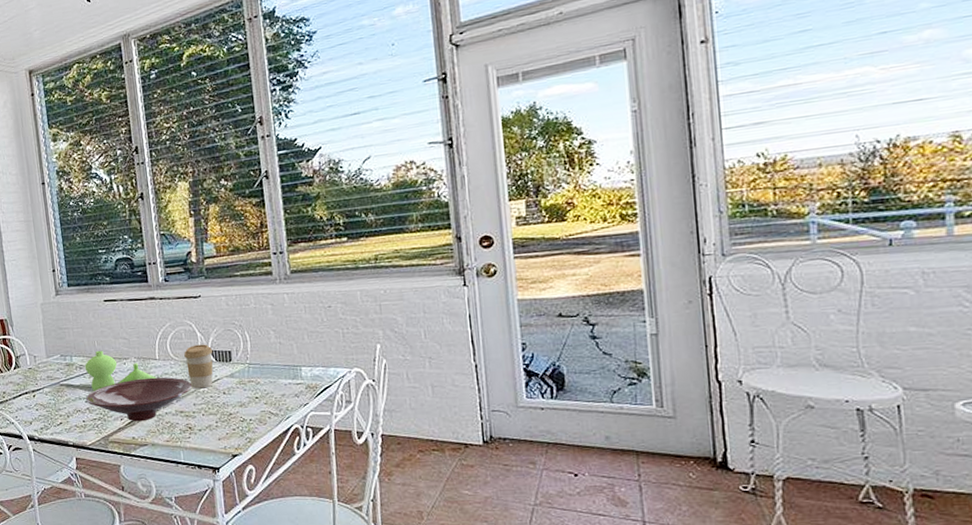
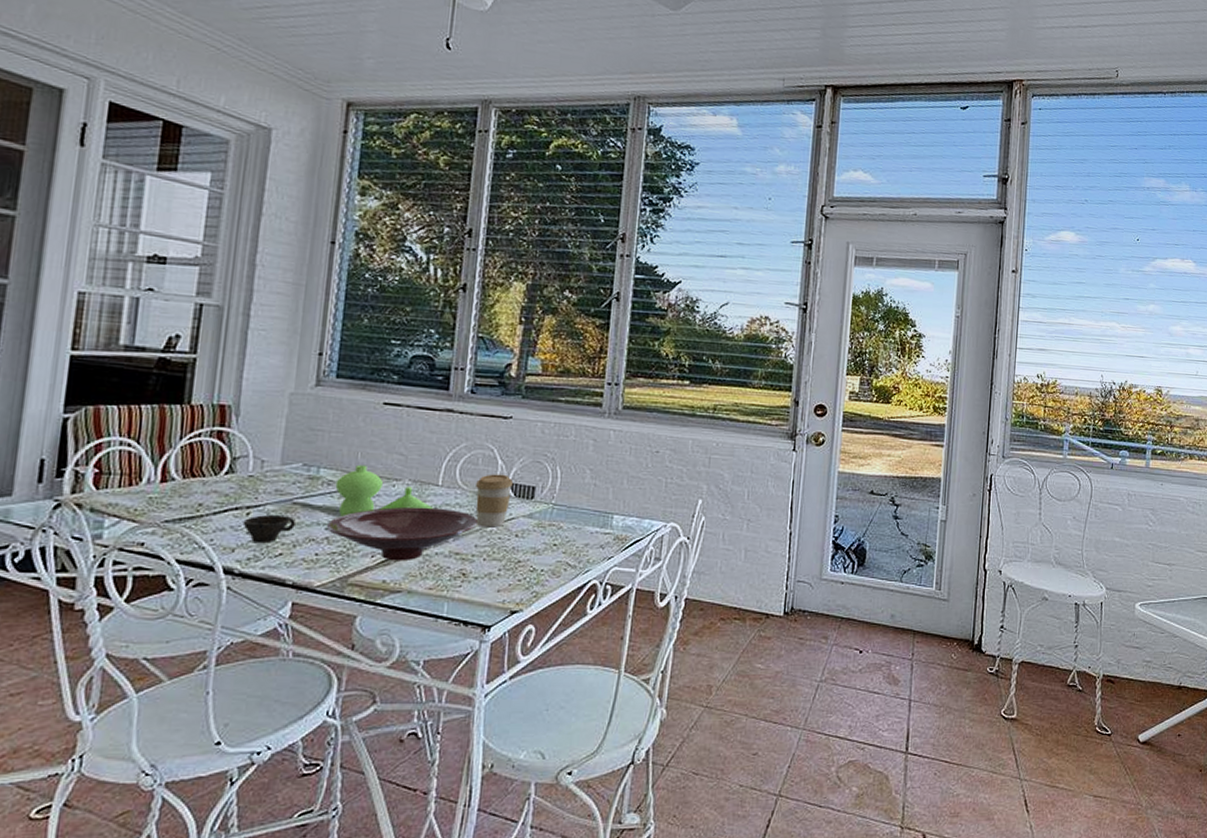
cup: none [32,394,65,417] -> present [243,514,296,544]

